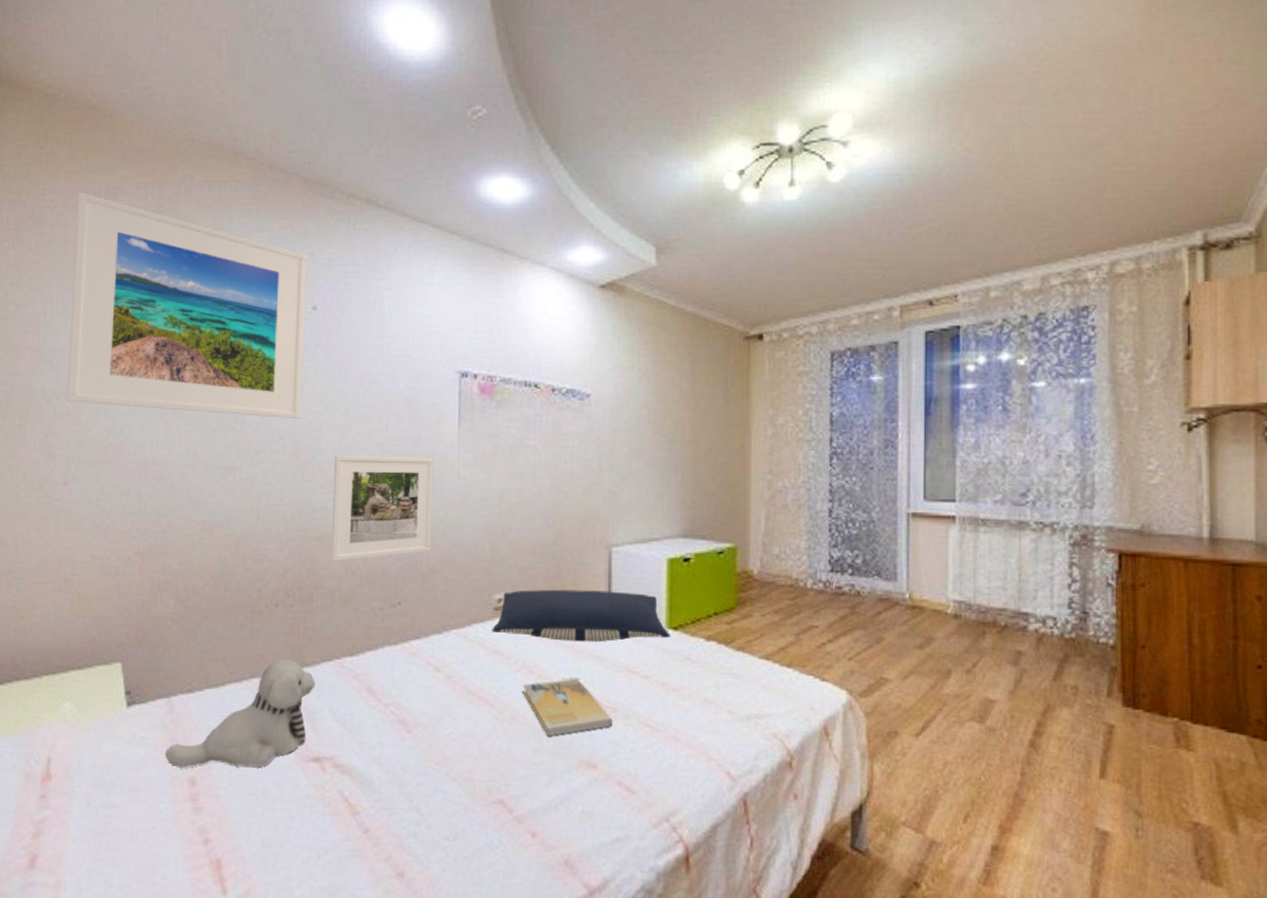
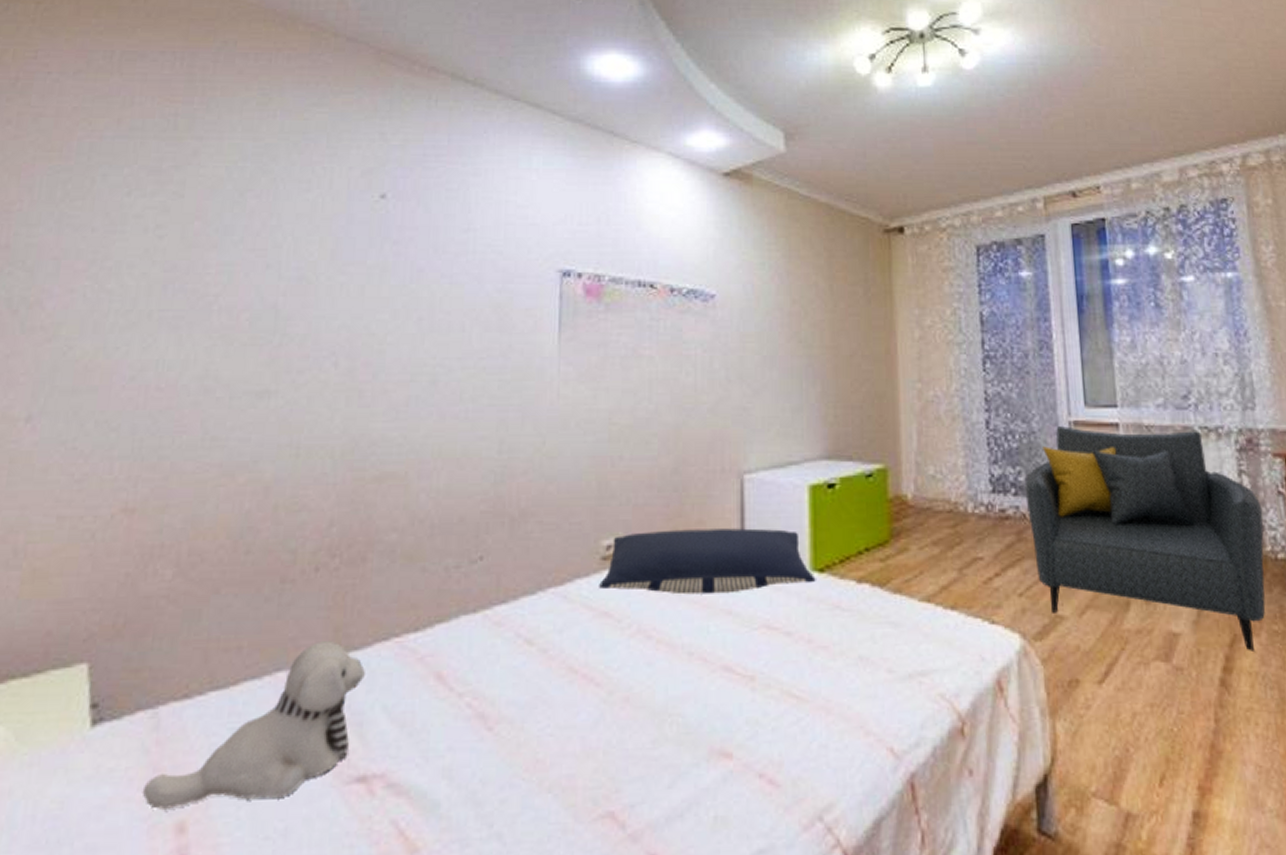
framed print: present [66,191,308,420] -> none [40,55,377,330]
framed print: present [330,455,434,562] -> none [391,372,528,509]
book: present [523,678,613,737] -> none [638,641,750,721]
armchair: none [861,517,1090,720] -> present [1024,426,1266,651]

